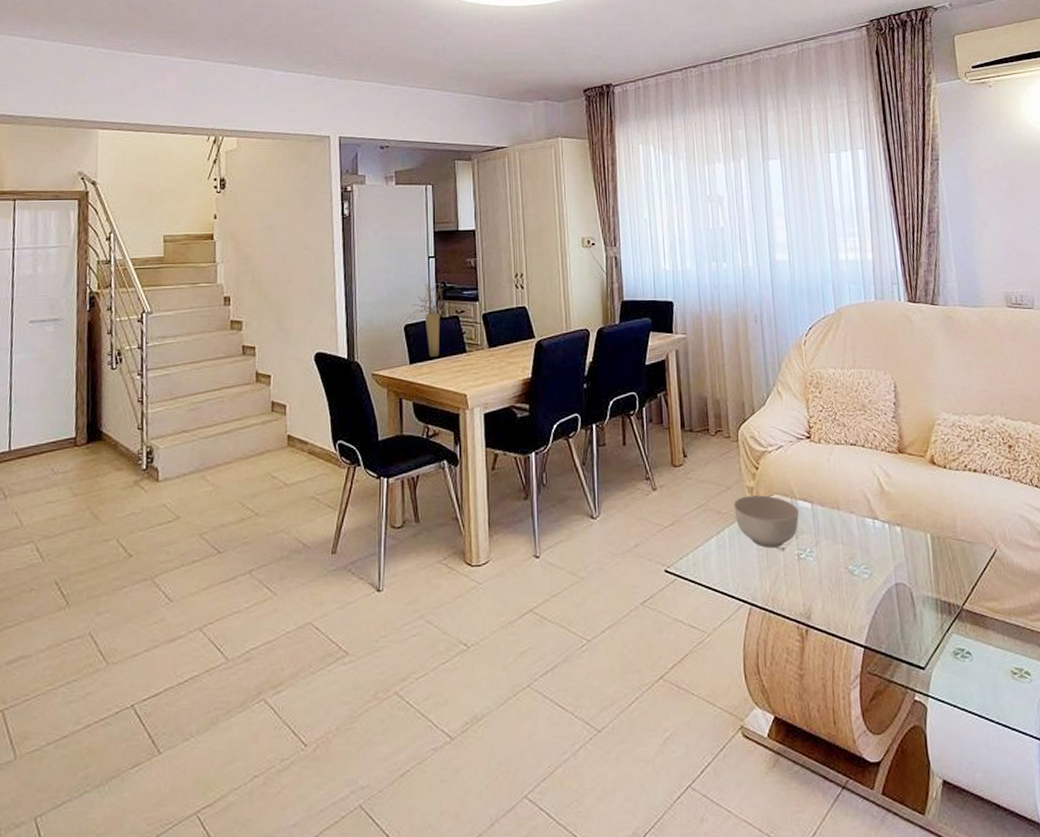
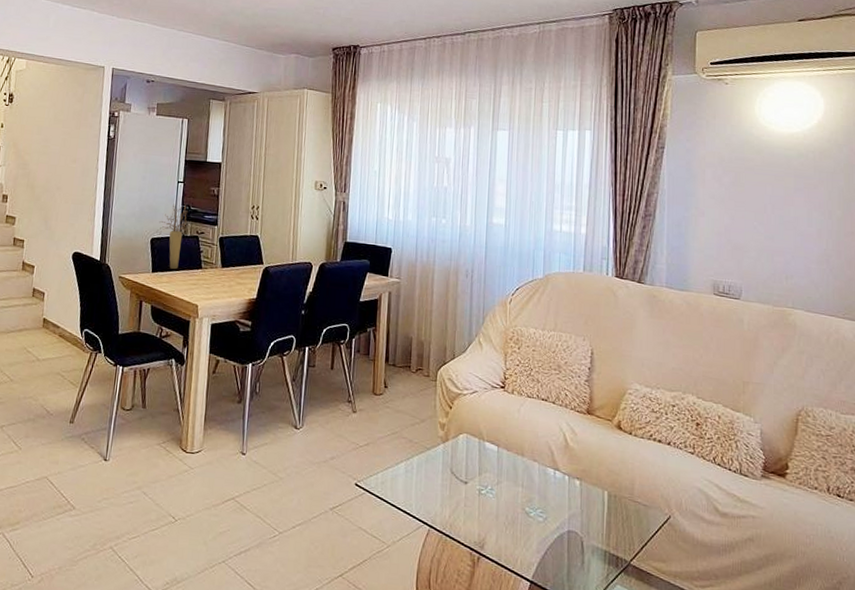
bowl: present [733,495,800,548] -> none [425,430,486,480]

